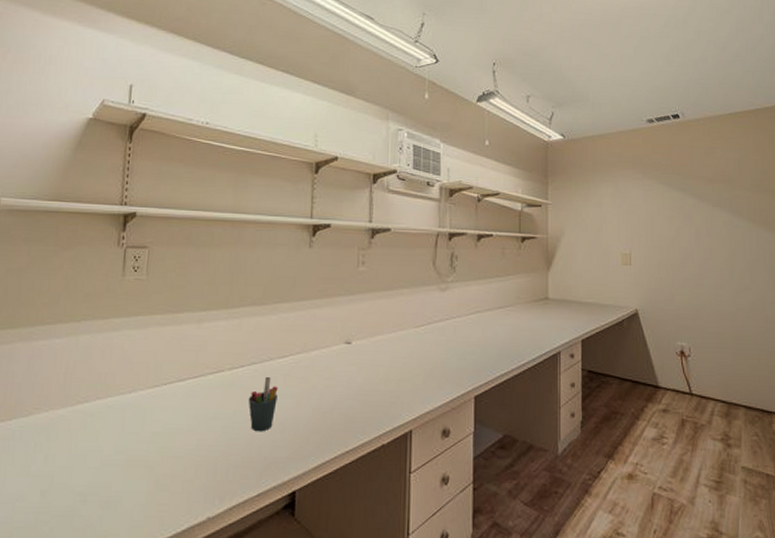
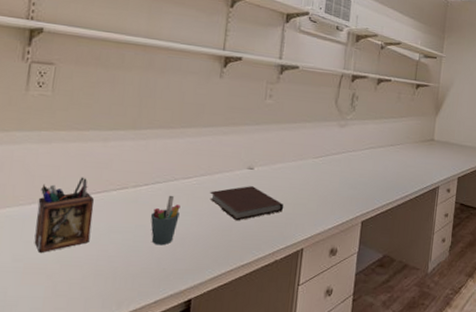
desk organizer: none [135,361,192,445] -> present [34,177,95,254]
notebook: none [307,362,387,402] -> present [209,186,284,221]

